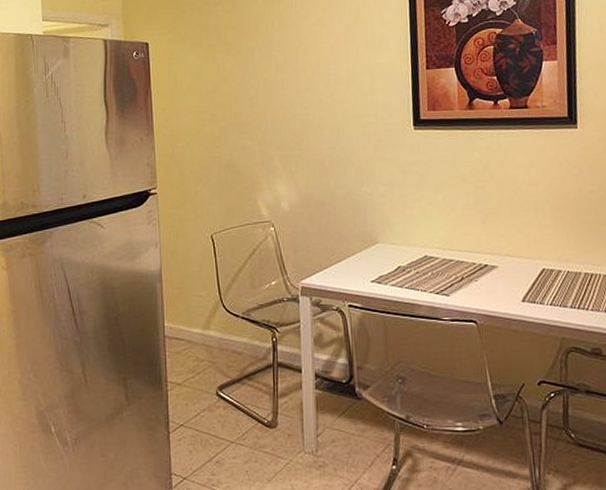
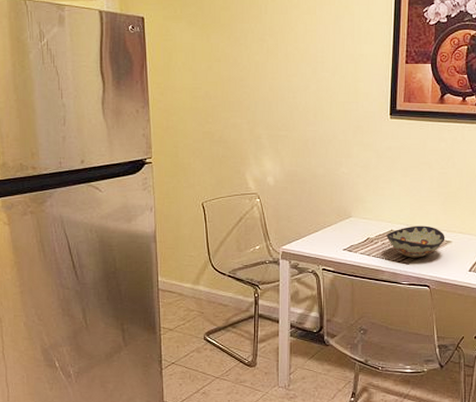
decorative bowl: none [420,249,490,288] -> present [386,225,445,258]

